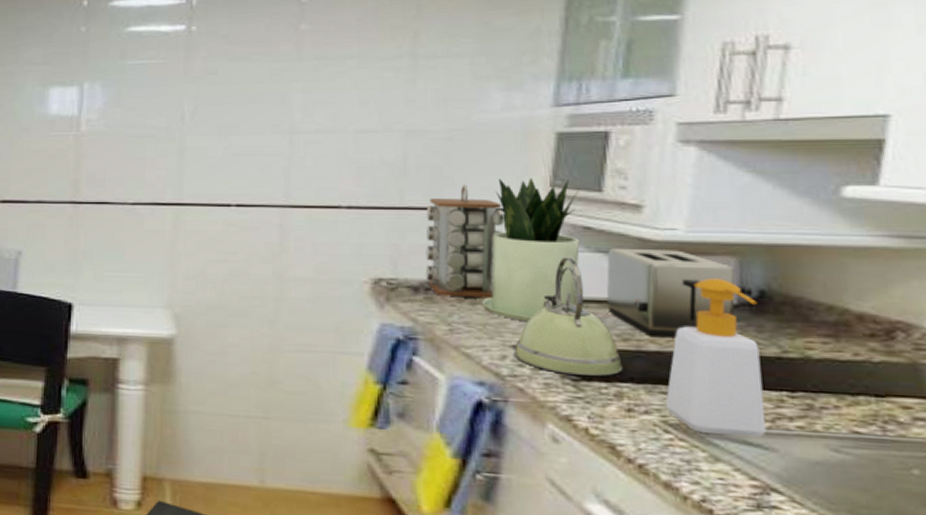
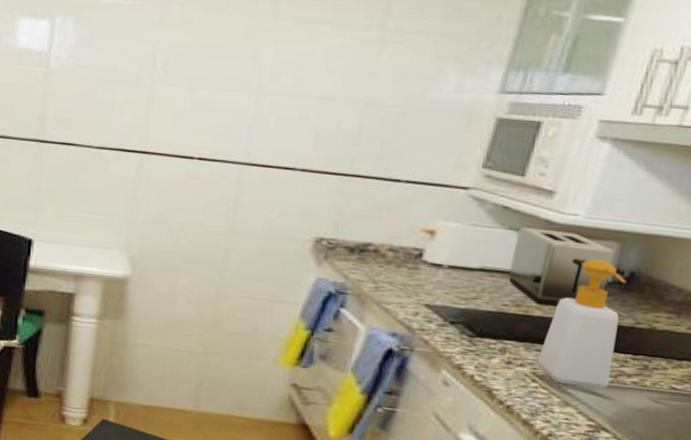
spice rack: present [425,184,504,299] -> none [361,158,439,263]
planter: present [482,178,581,322] -> none [406,156,507,286]
kettle: present [514,256,623,378] -> none [425,231,512,335]

